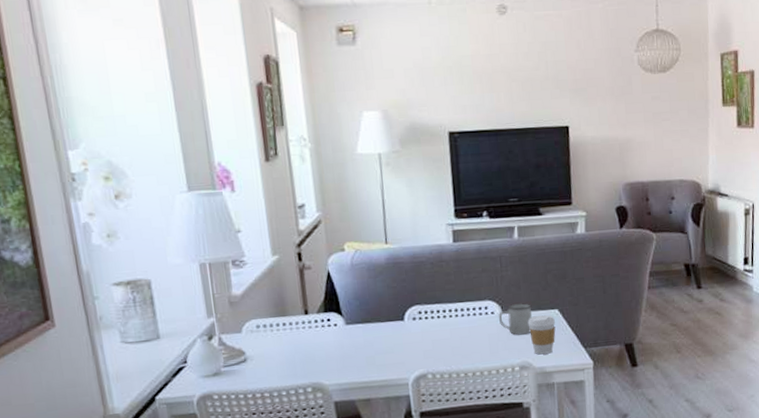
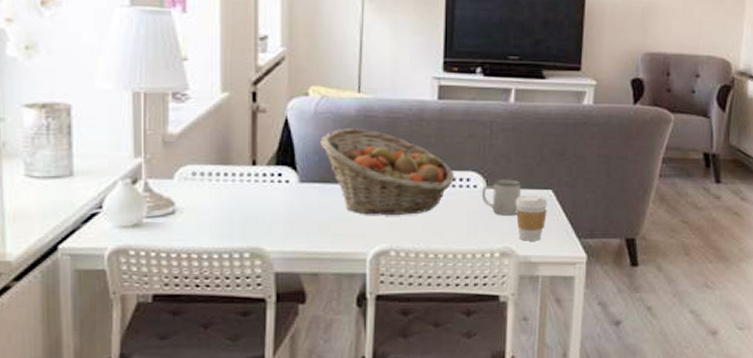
fruit basket: none [359,273,475,346] -> present [320,127,455,215]

